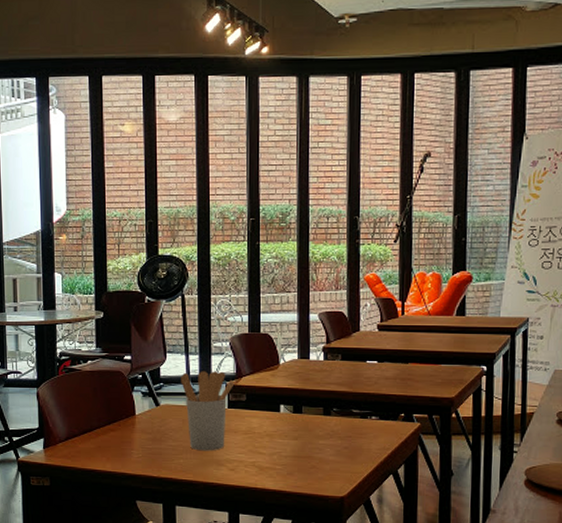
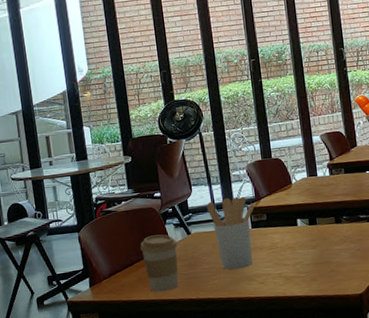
coffee cup: none [103,401,144,464] -> present [140,234,179,292]

